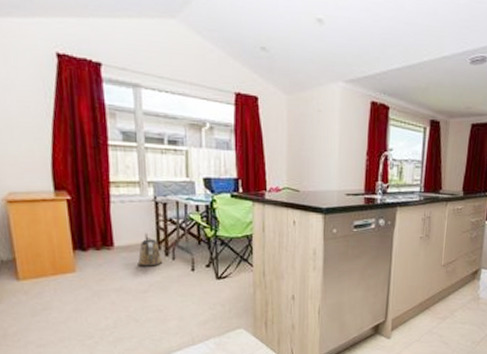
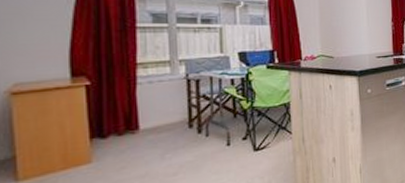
watering can: present [137,232,163,266] -> none [166,111,196,147]

